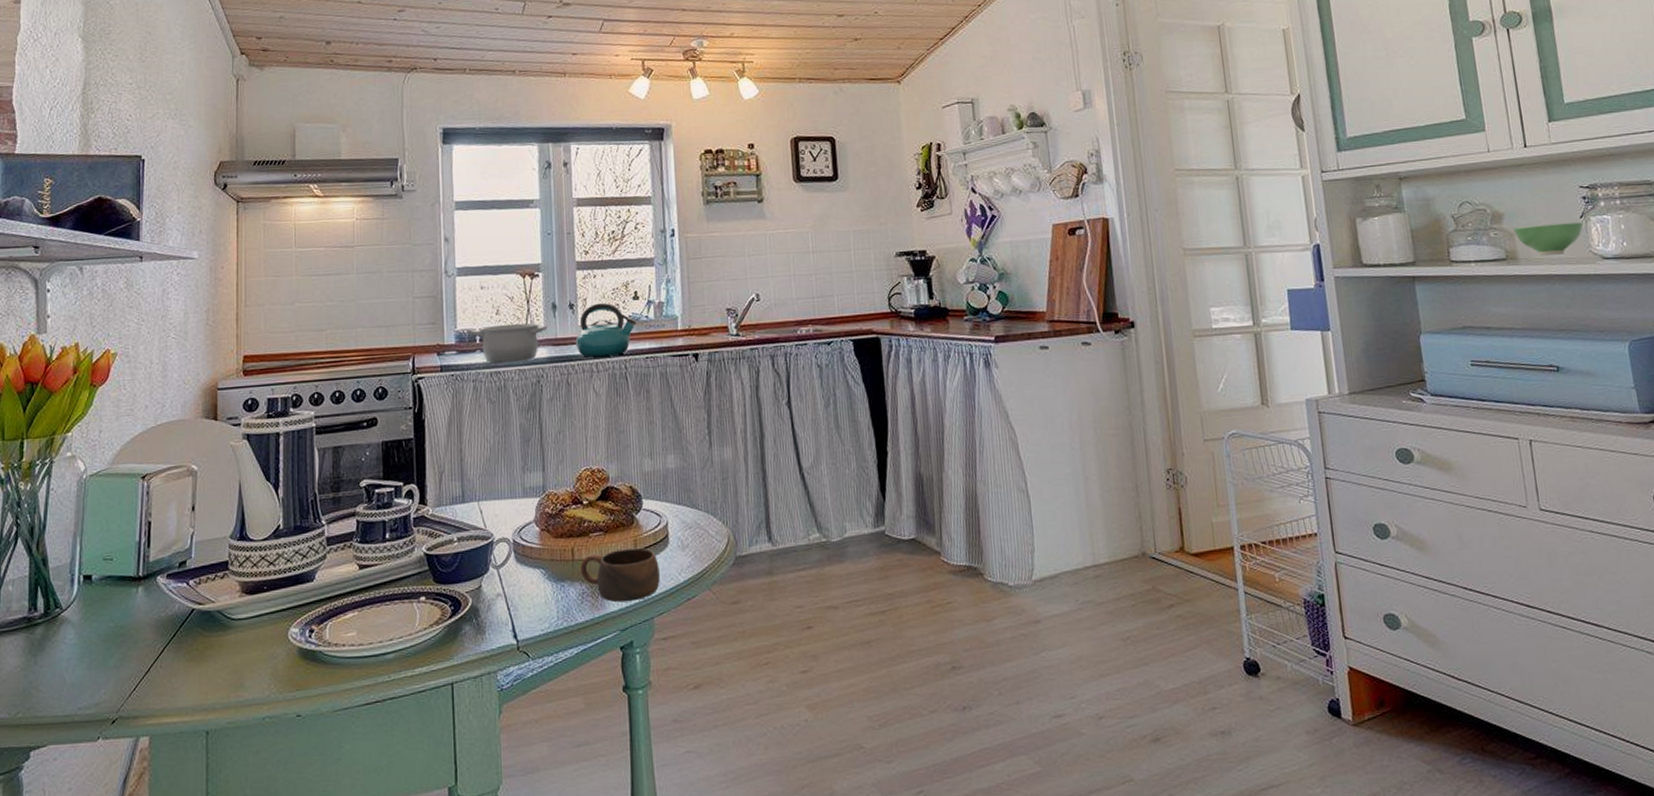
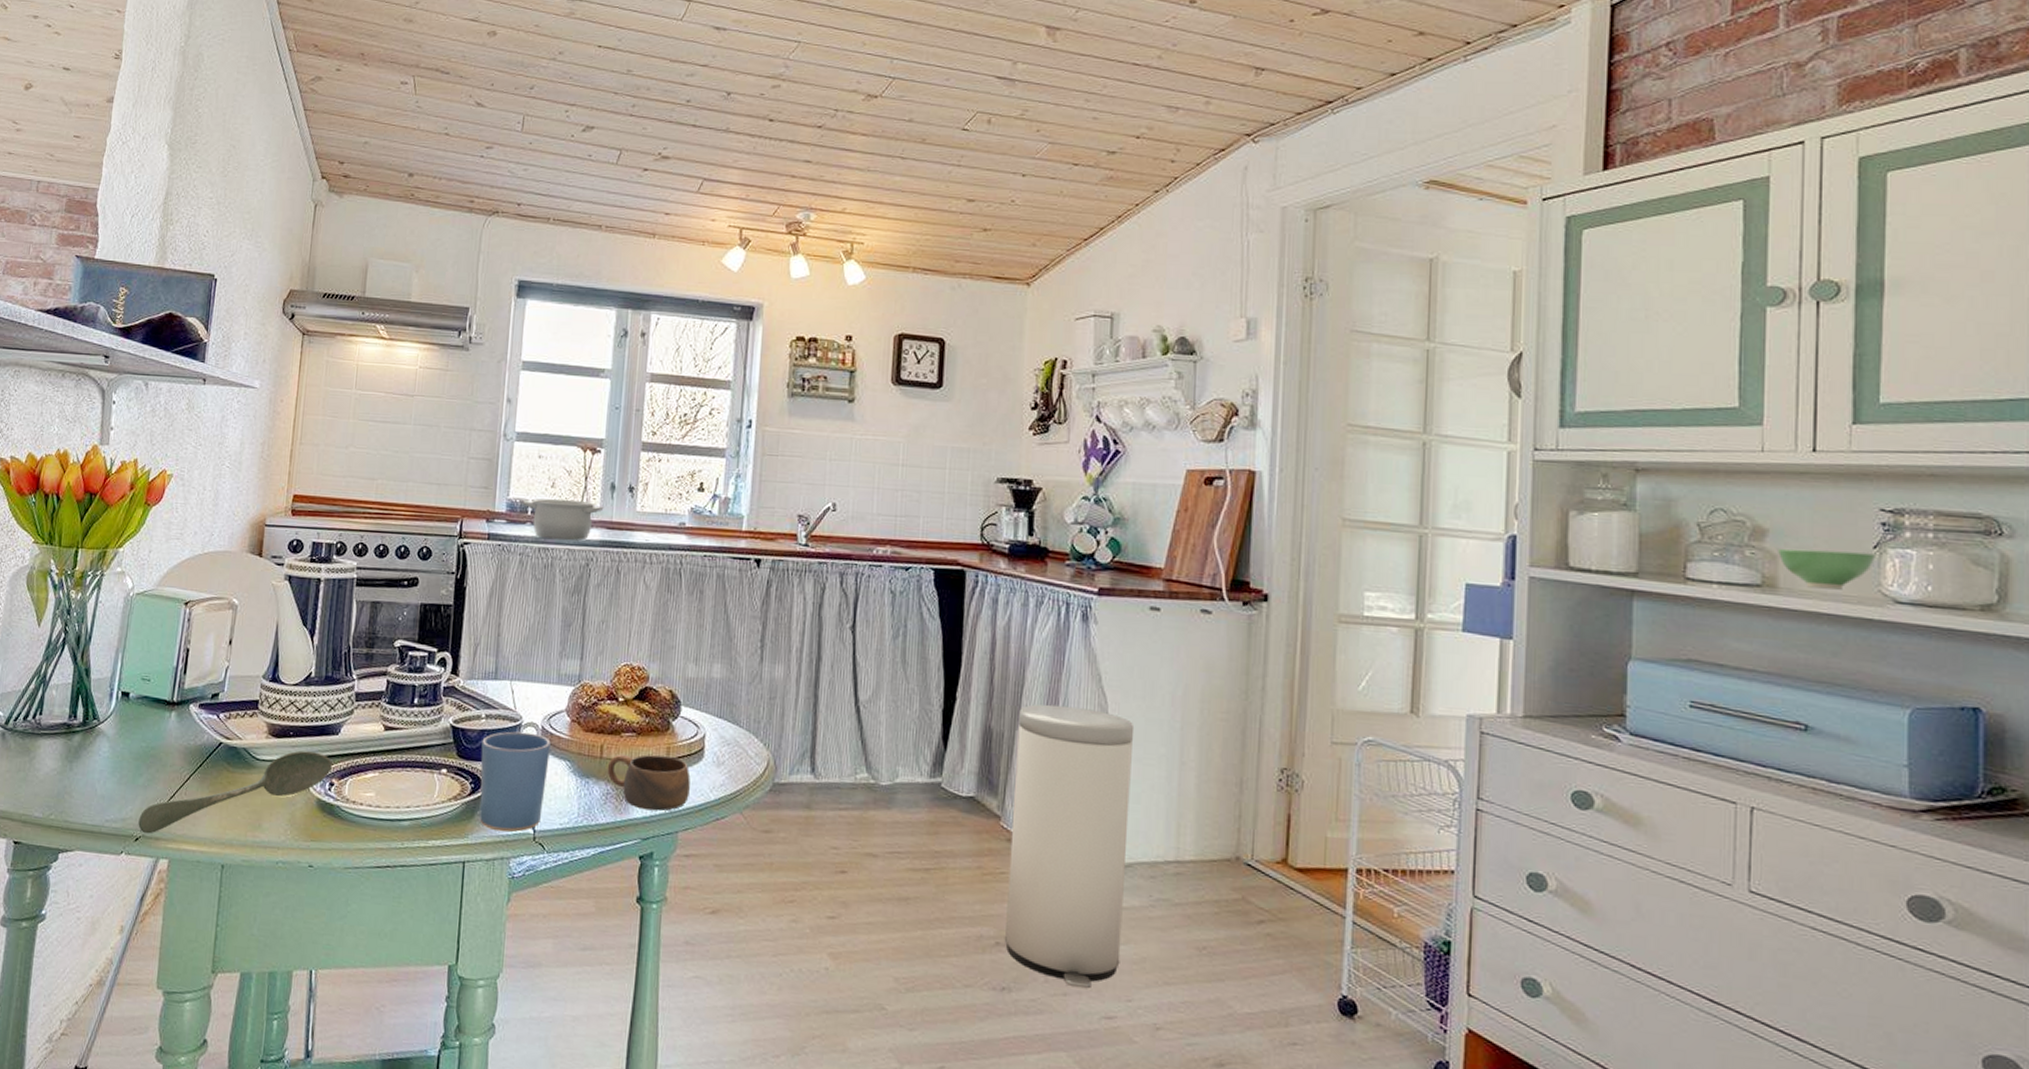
spoon: none [113,602,310,715] -> present [138,750,332,834]
mug: none [457,548,524,648] -> present [479,731,551,833]
kettle: present [575,302,637,357] -> none [630,489,699,549]
pedal bin: none [943,443,1060,695] -> present [1004,704,1135,989]

